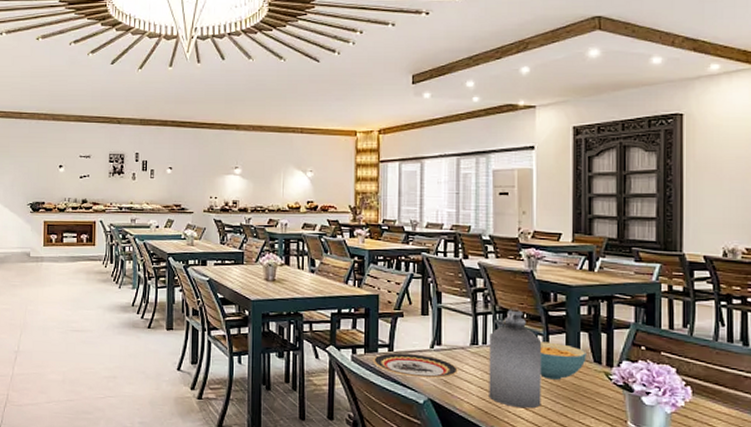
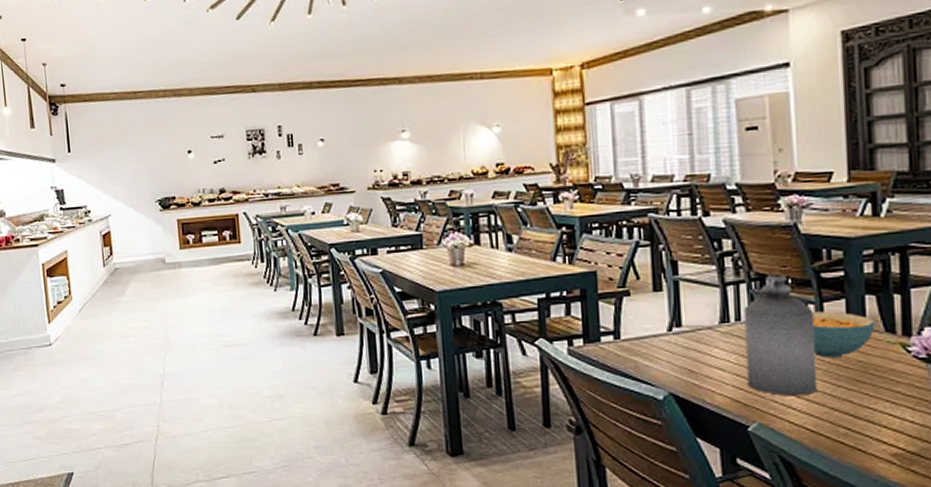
plate: present [372,353,459,379] -> none [594,340,707,369]

